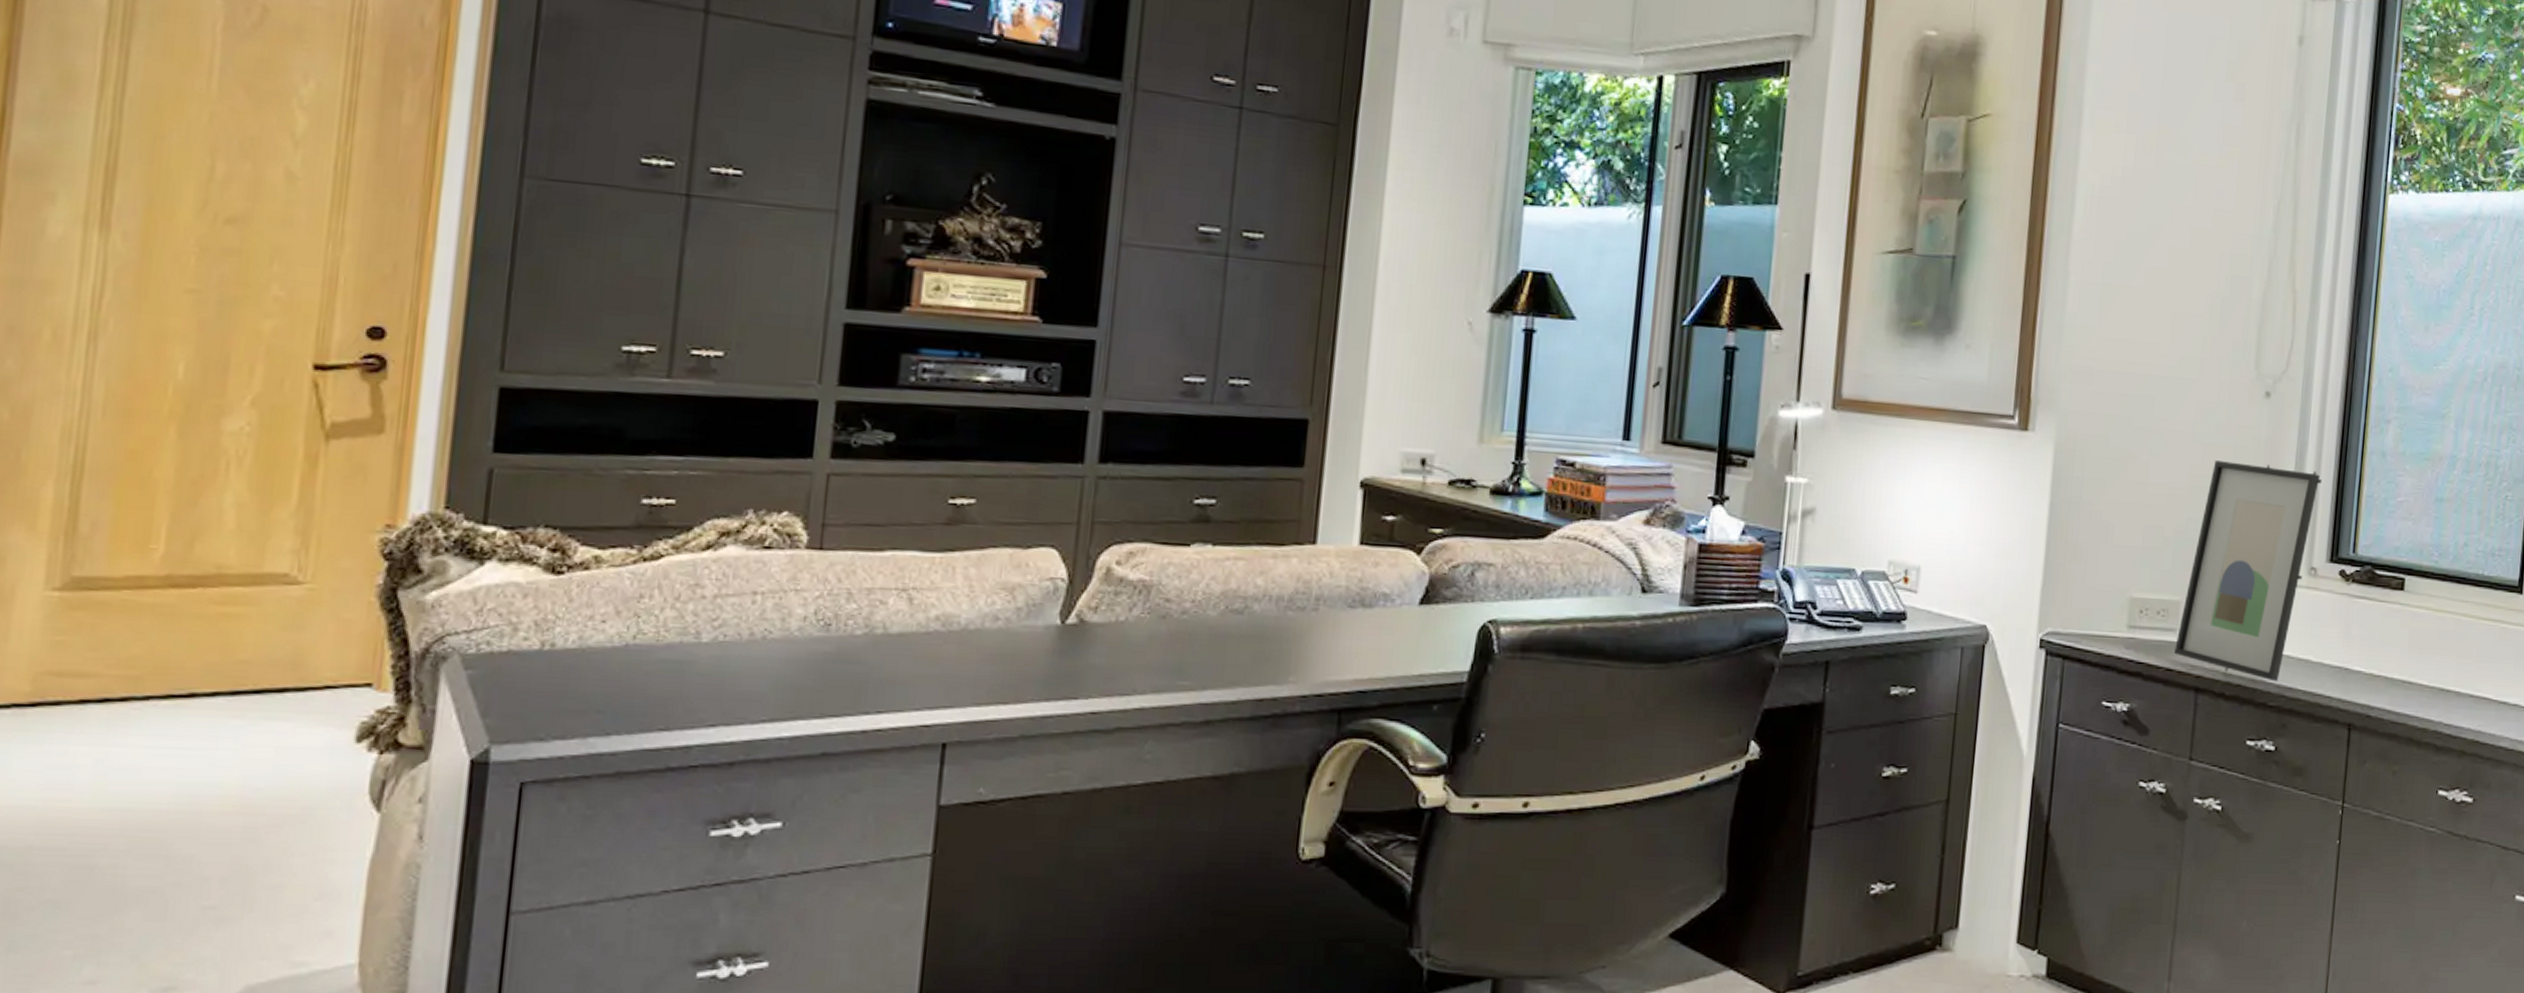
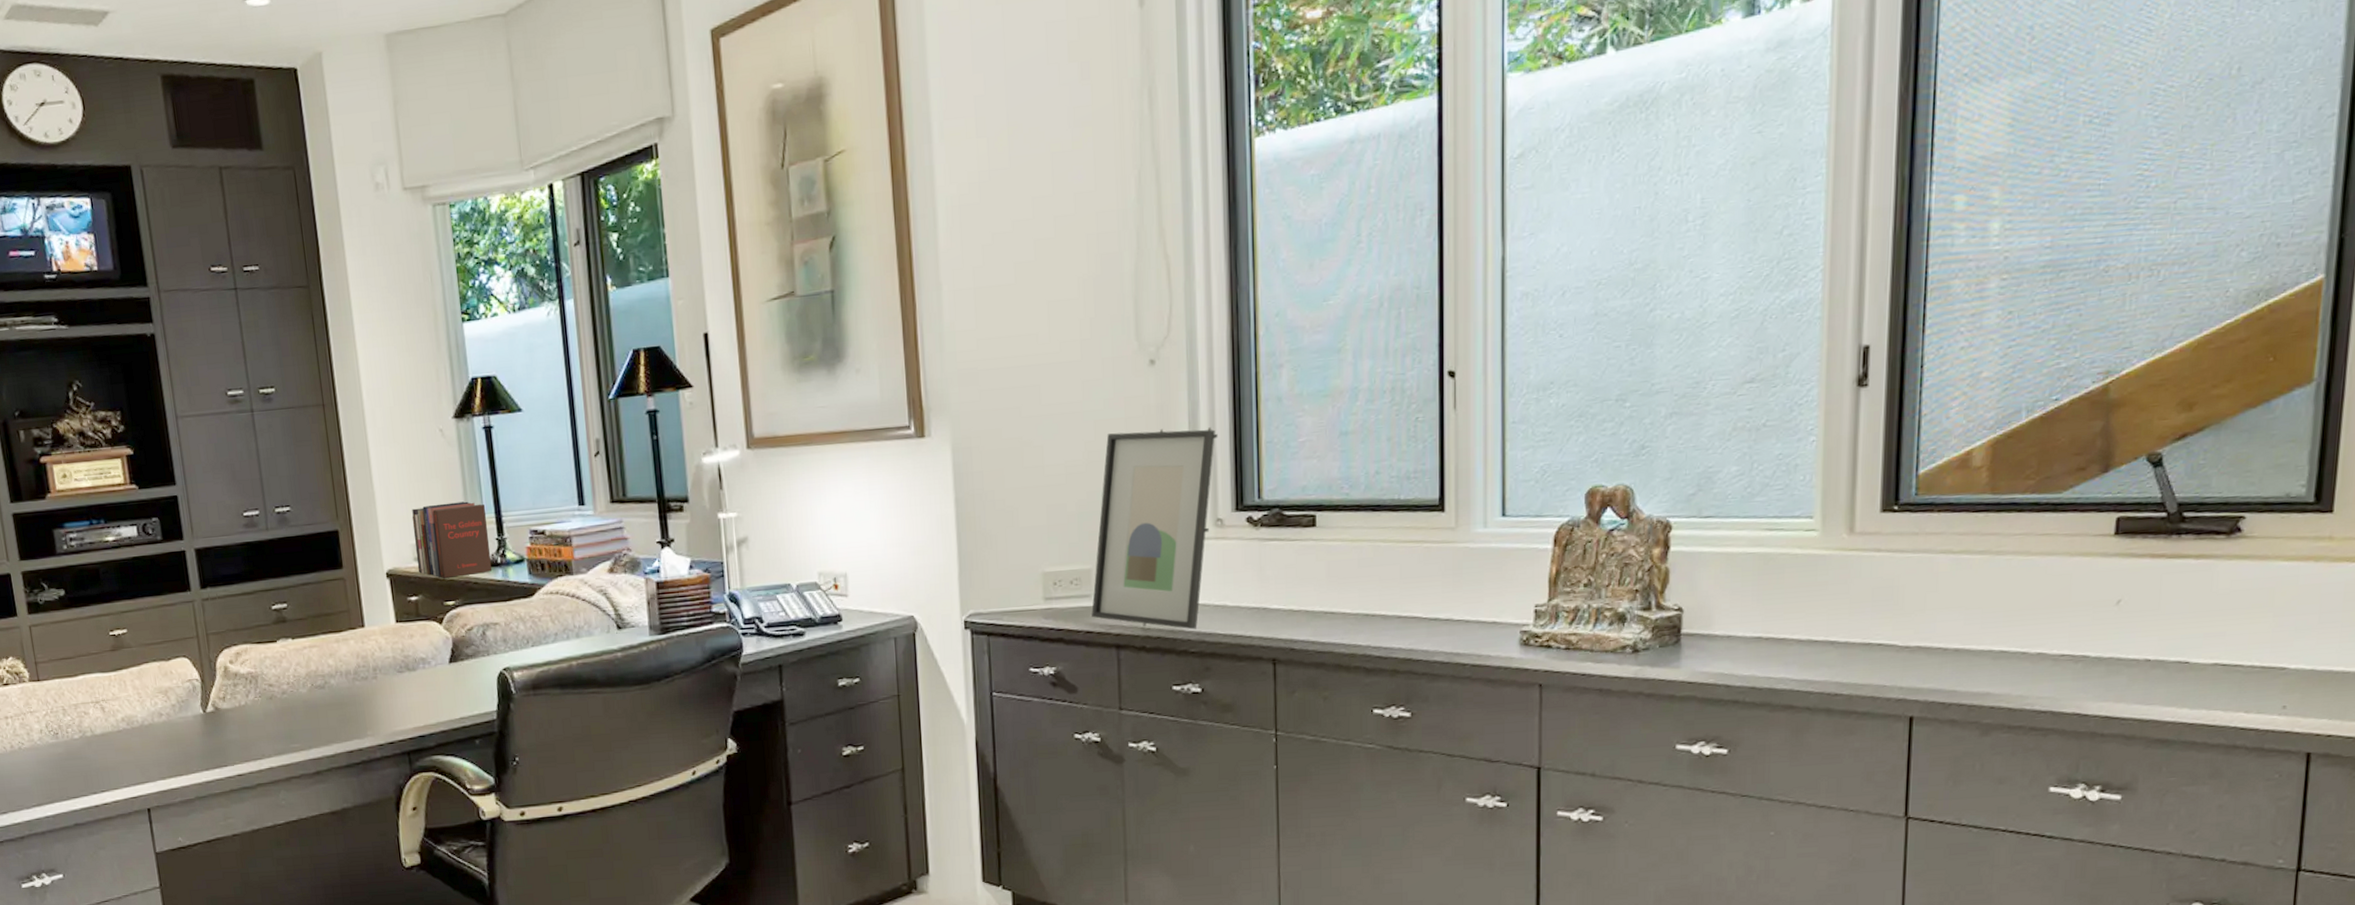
books: none [1403,409,1506,501] -> present [412,501,493,578]

